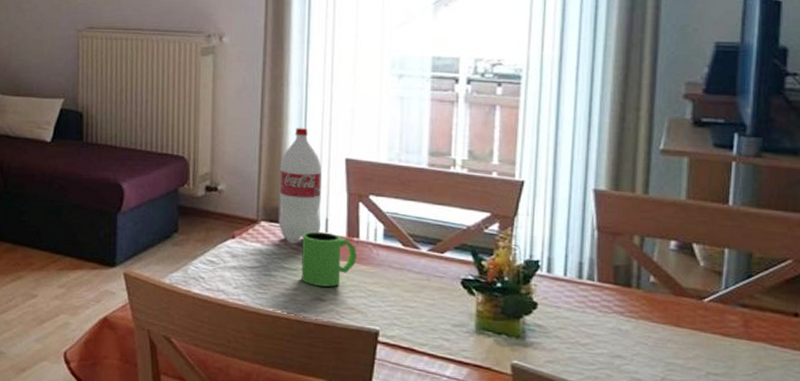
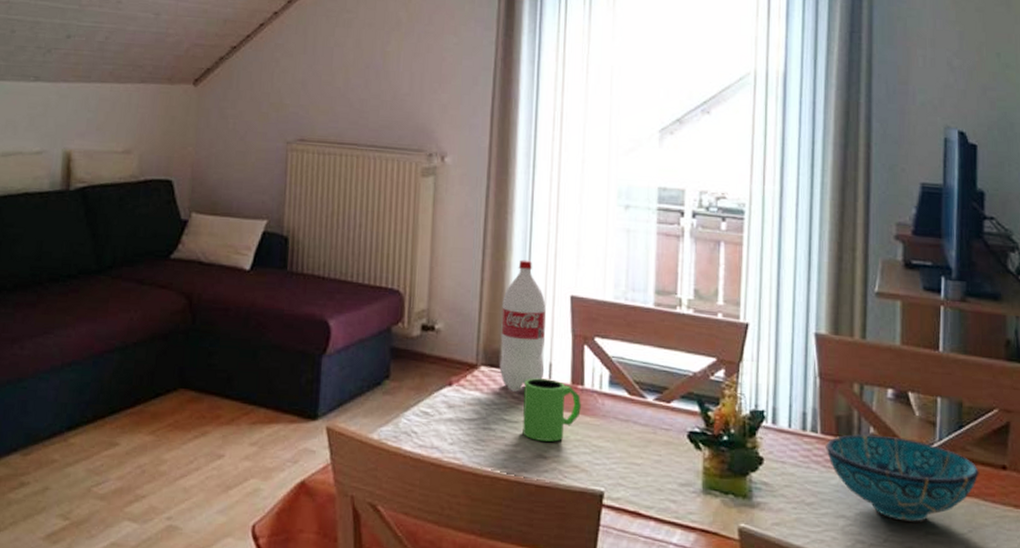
bowl: none [602,282,768,363] -> present [826,434,979,522]

